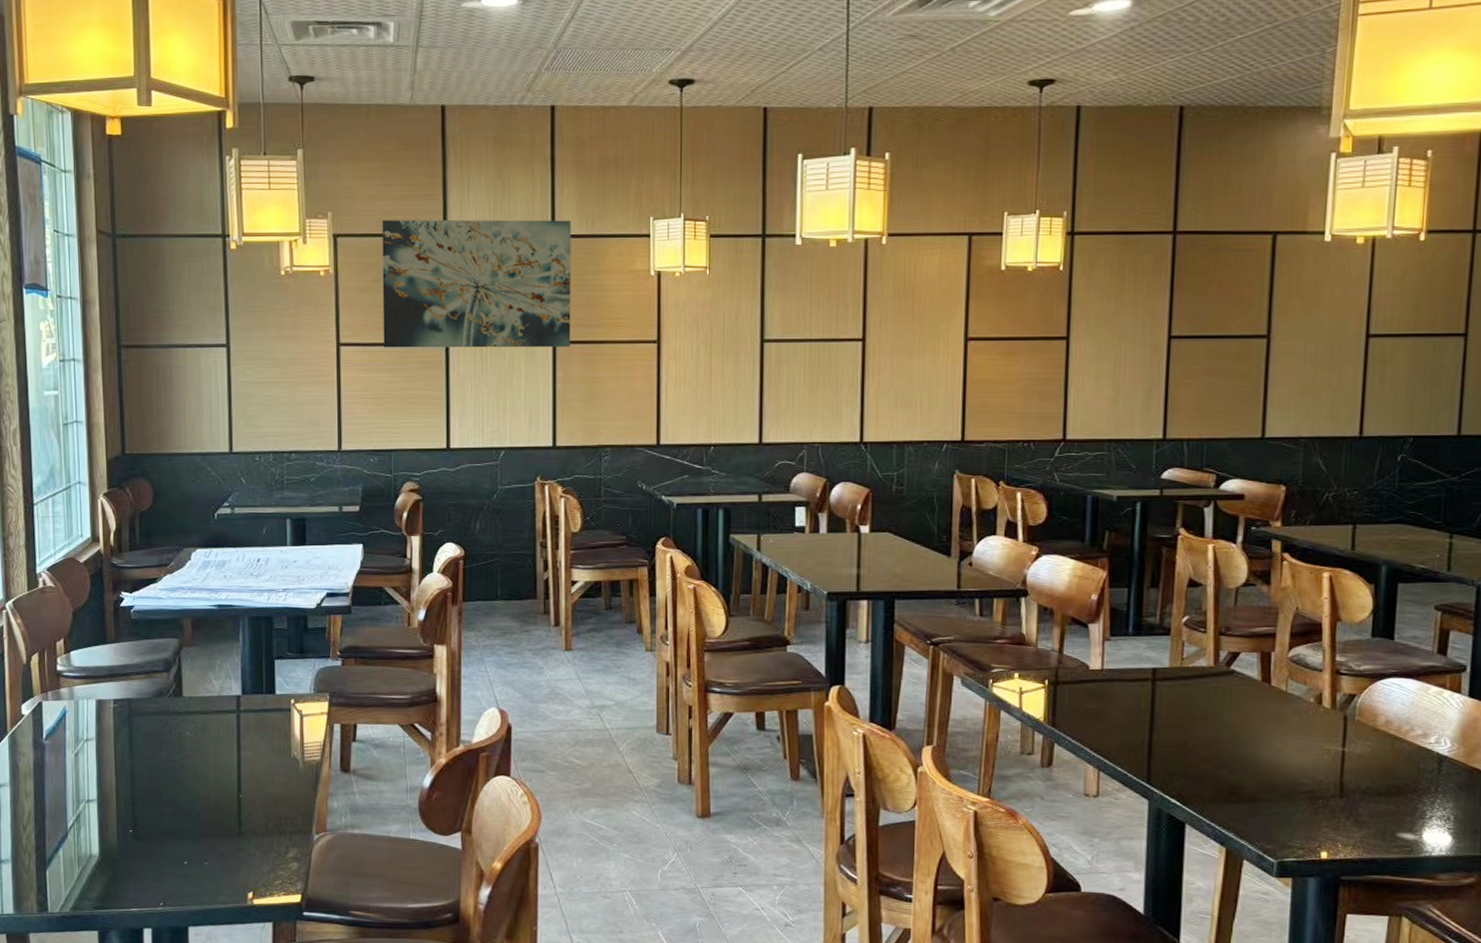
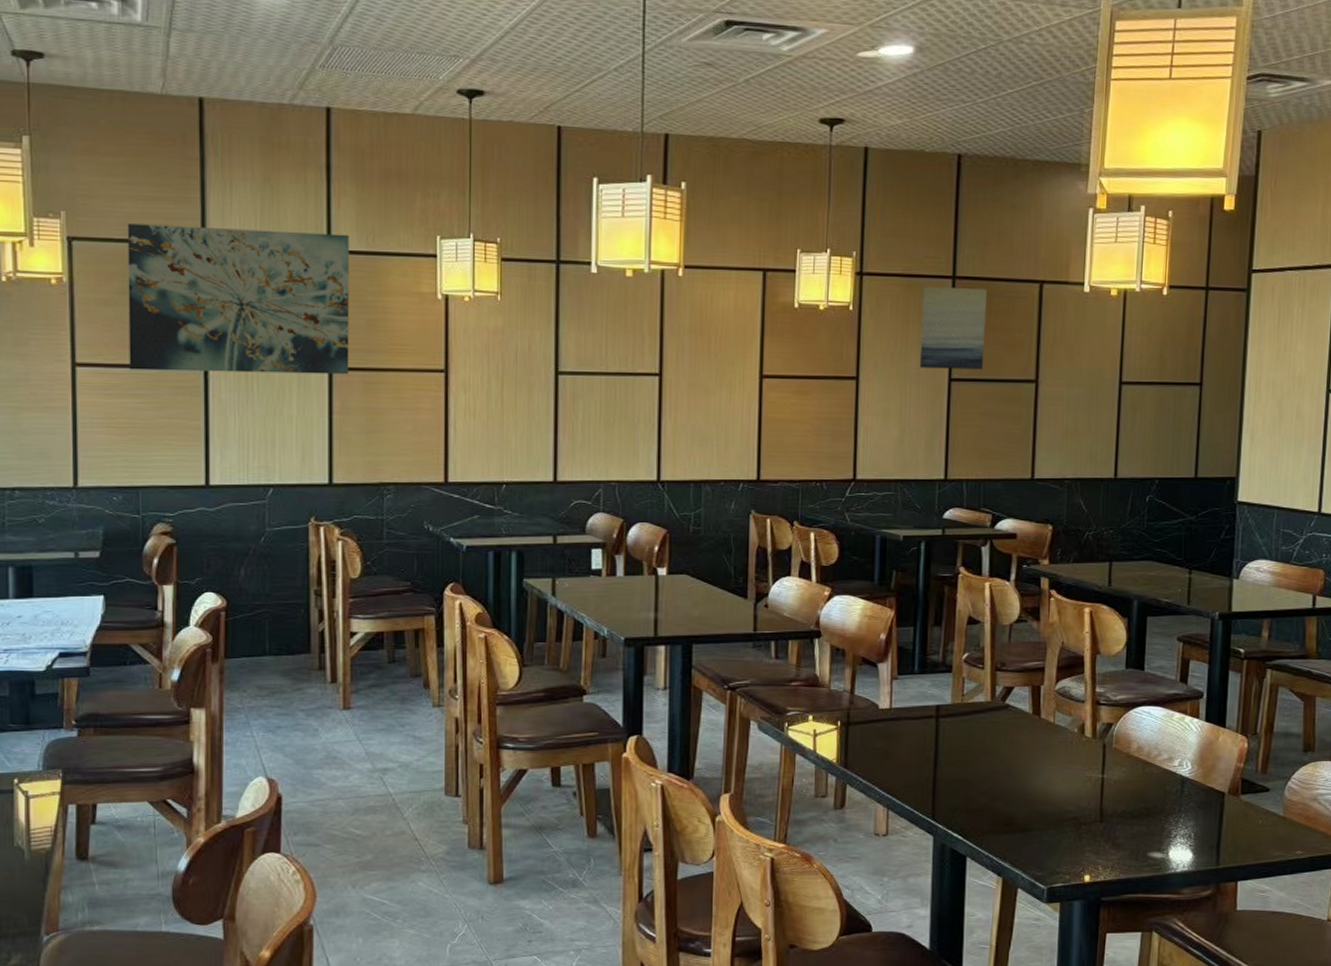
wall art: none [1136,242,1213,326] -> present [919,286,988,370]

